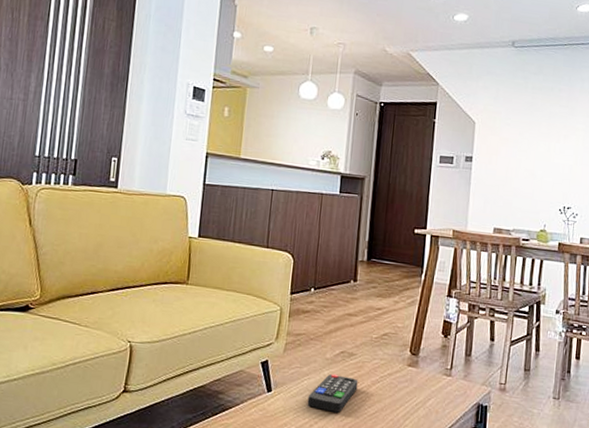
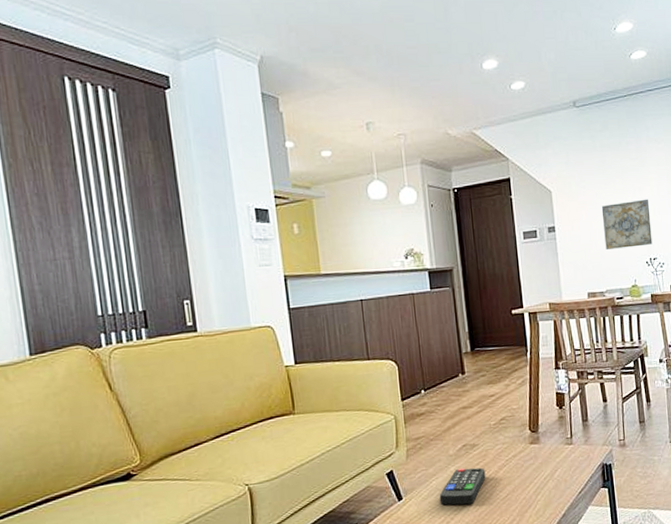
wall art: none [520,145,572,193] -> present [601,199,653,250]

